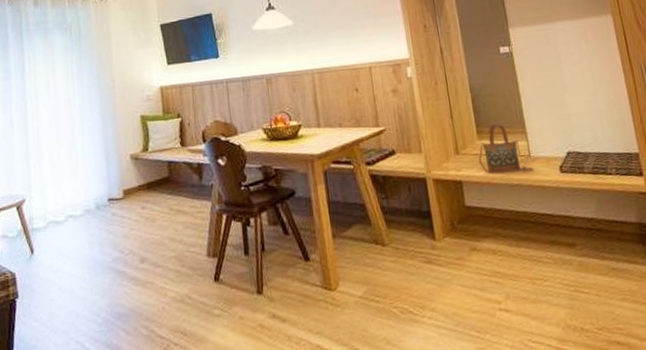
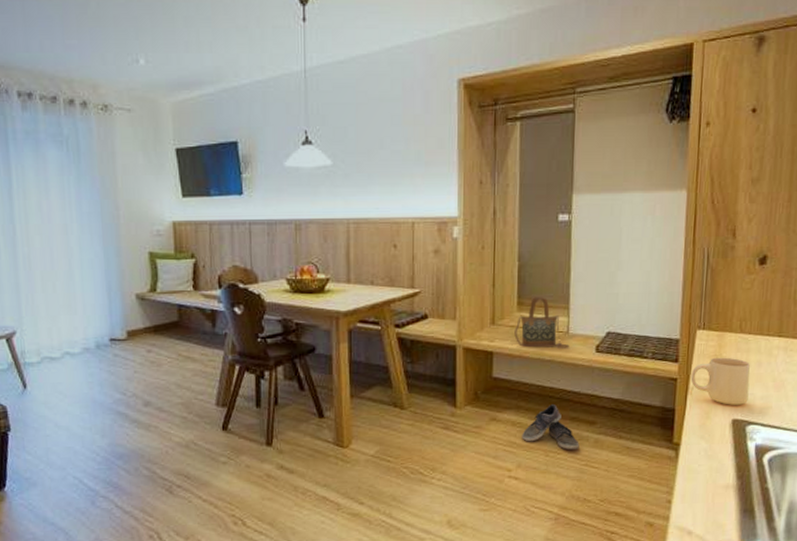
shoe: none [504,228,565,276] -> present [522,403,580,450]

